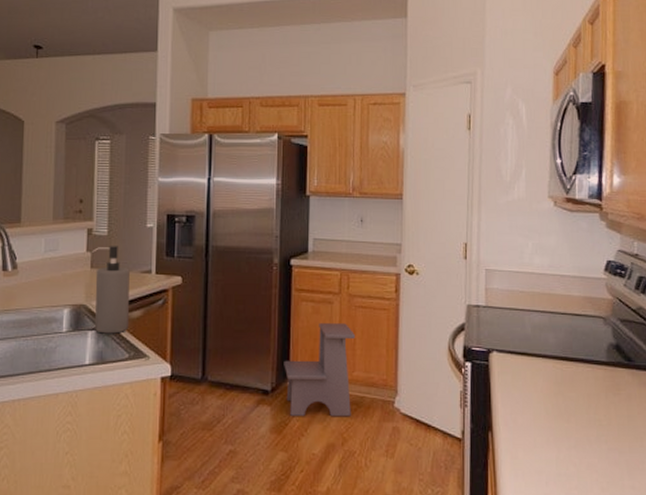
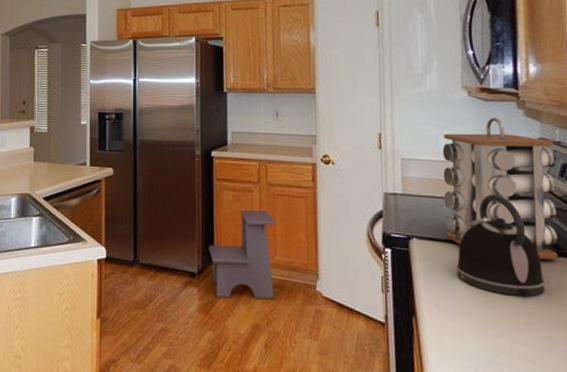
soap dispenser: present [91,246,130,334] -> none [33,141,67,220]
spice rack: none [524,229,632,373] -> present [442,118,558,260]
kettle: none [533,307,617,408] -> present [456,194,546,296]

